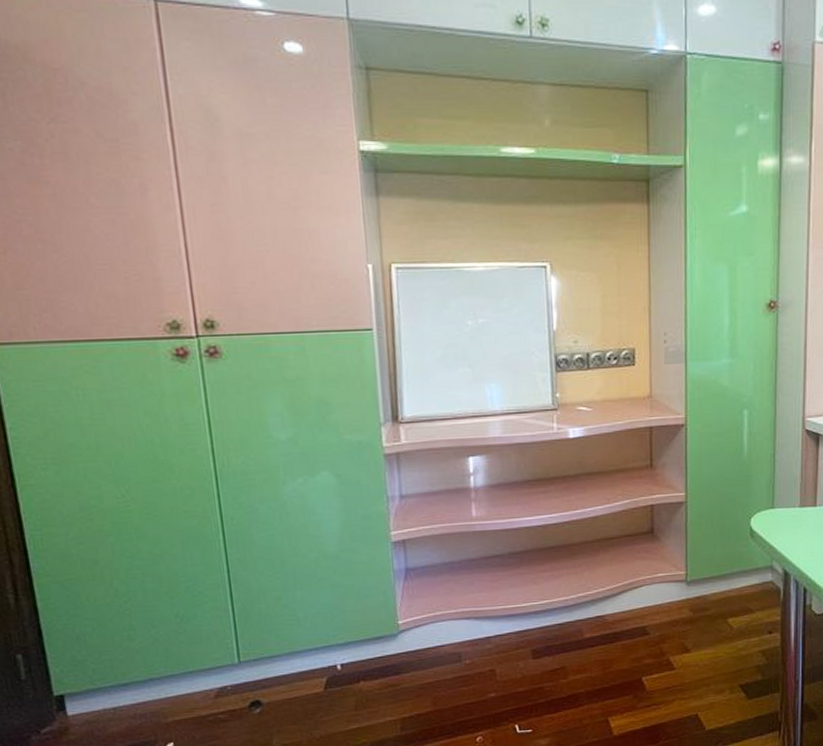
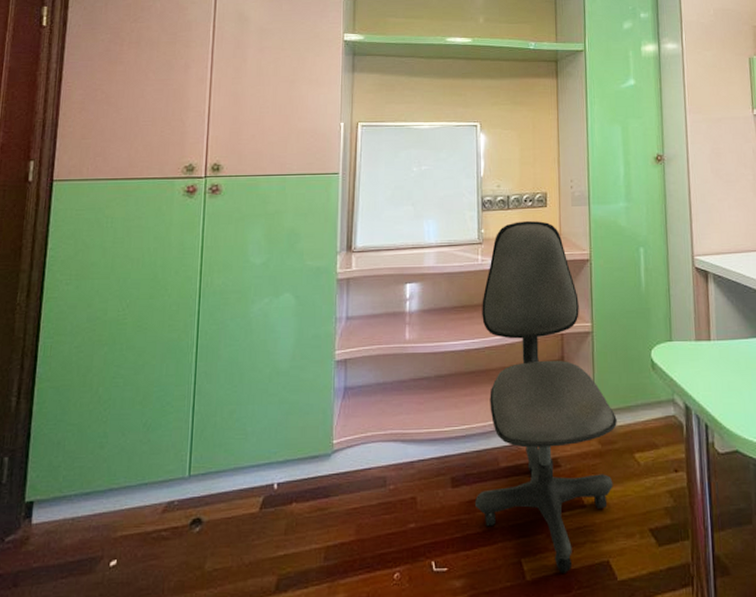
office chair: none [557,381,710,728] -> present [474,220,617,573]

